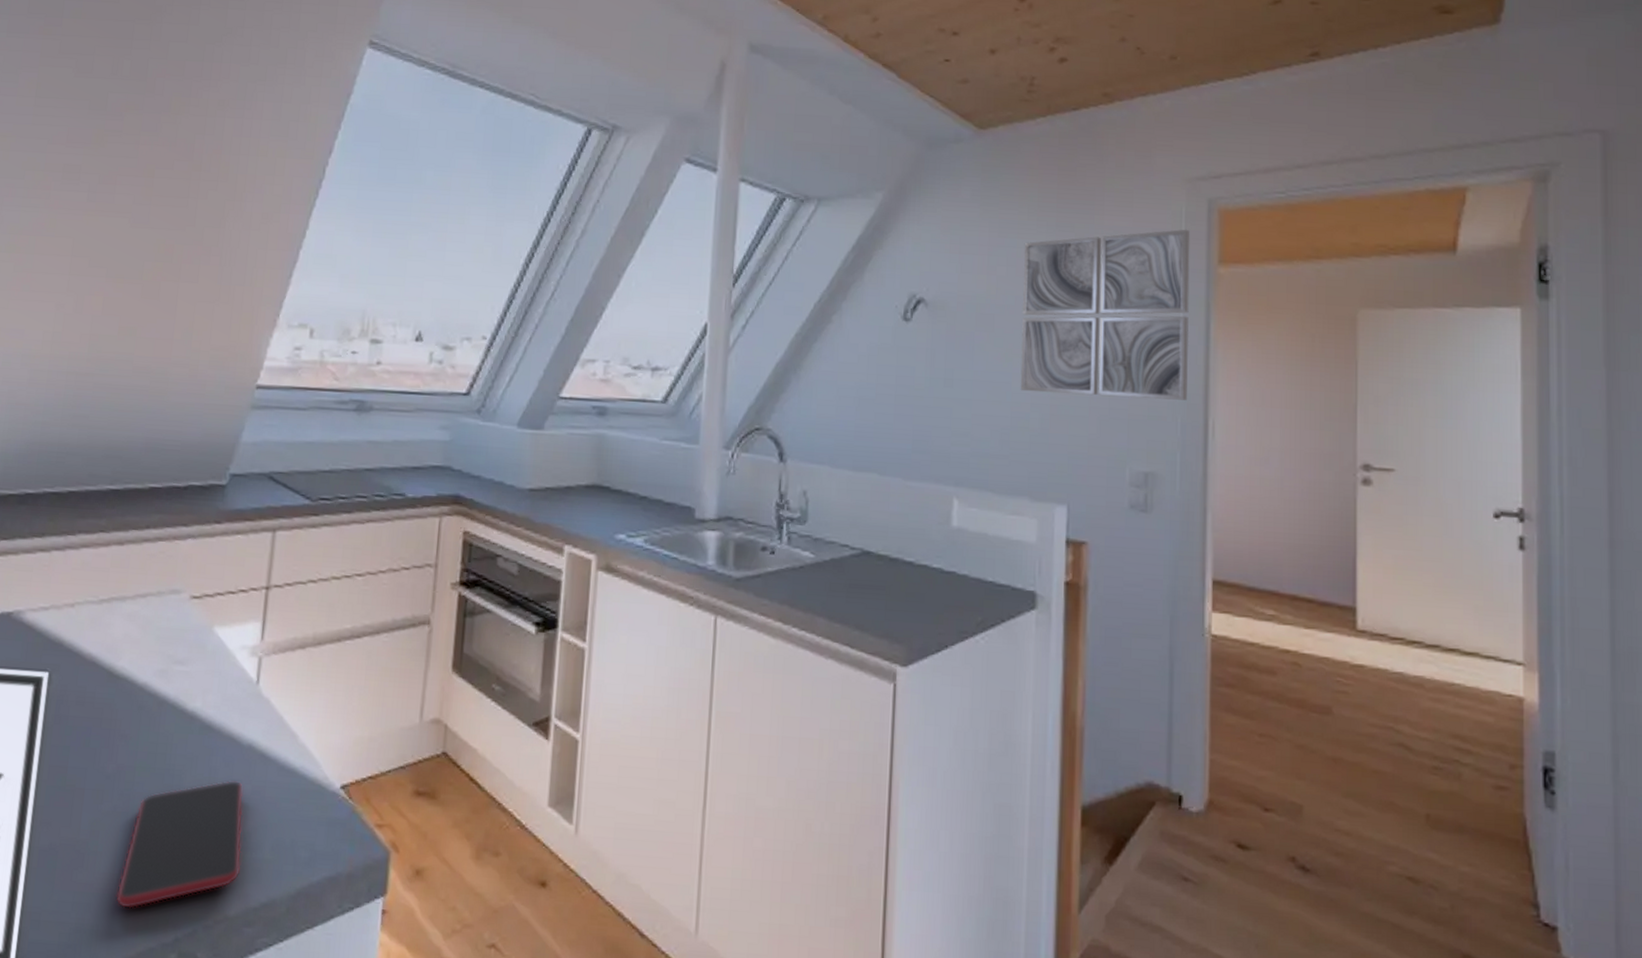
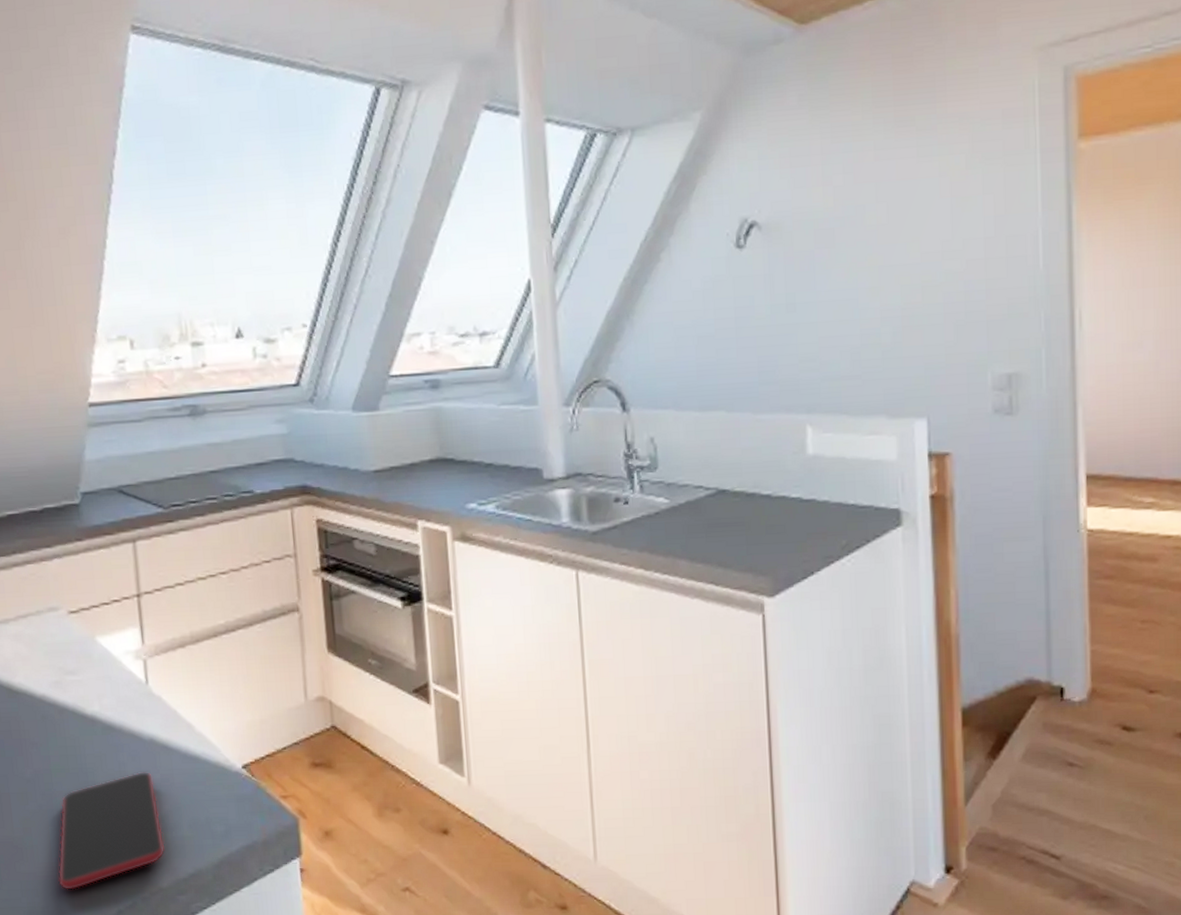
wall art: present [1020,229,1190,400] -> none [862,104,1050,306]

